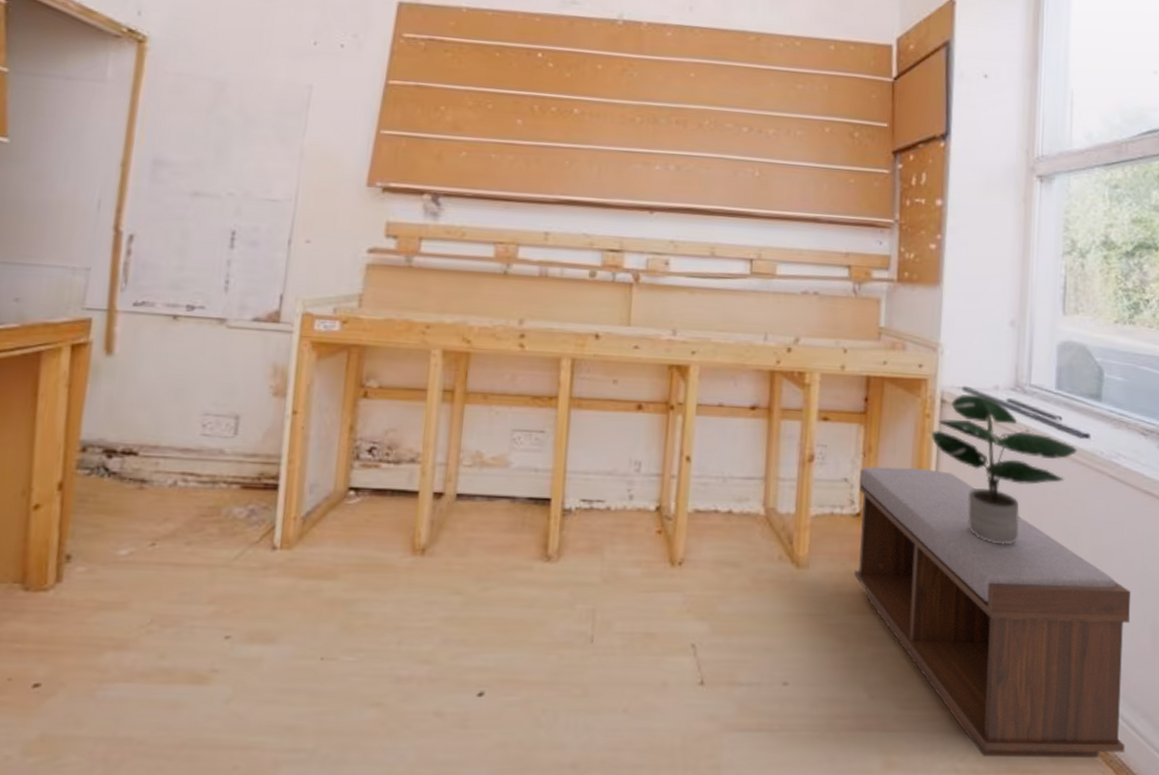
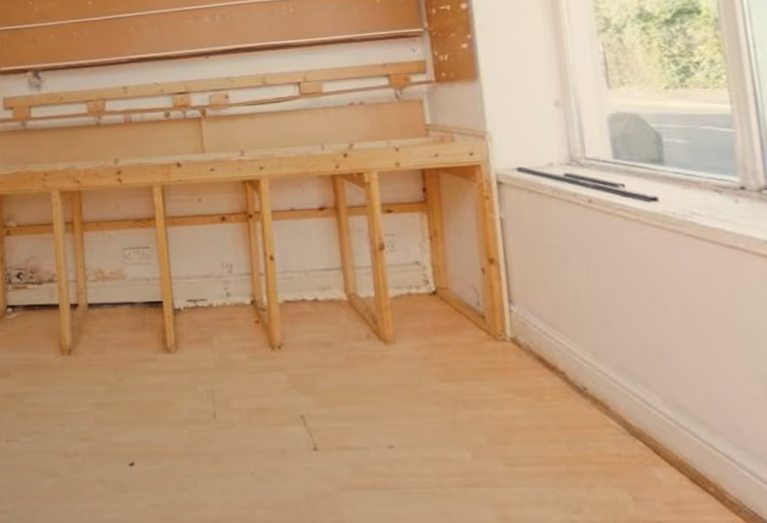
bench: present [853,467,1131,758] -> none [429,246,755,510]
potted plant: present [931,394,1078,545] -> none [493,172,648,309]

